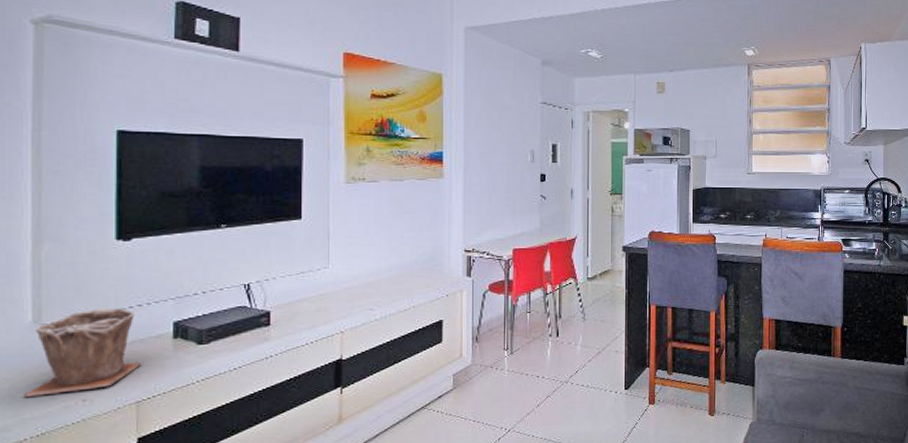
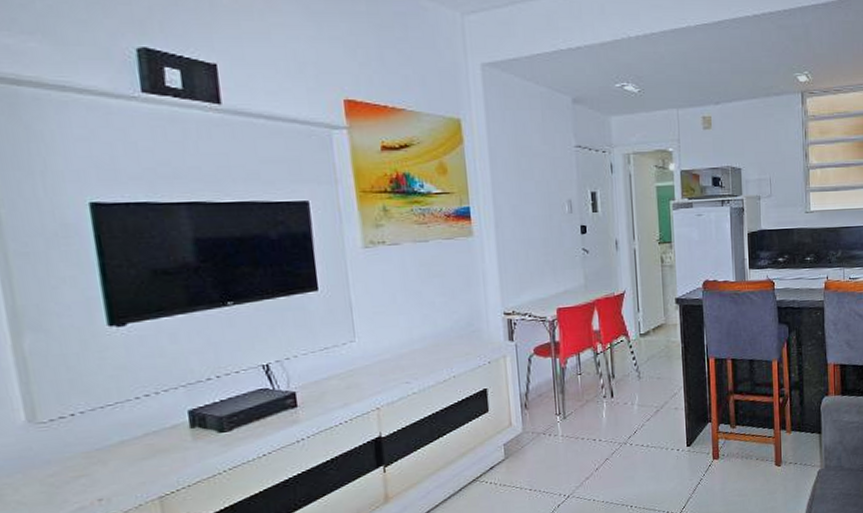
plant pot: present [24,307,141,397] -> none [30,399,159,501]

